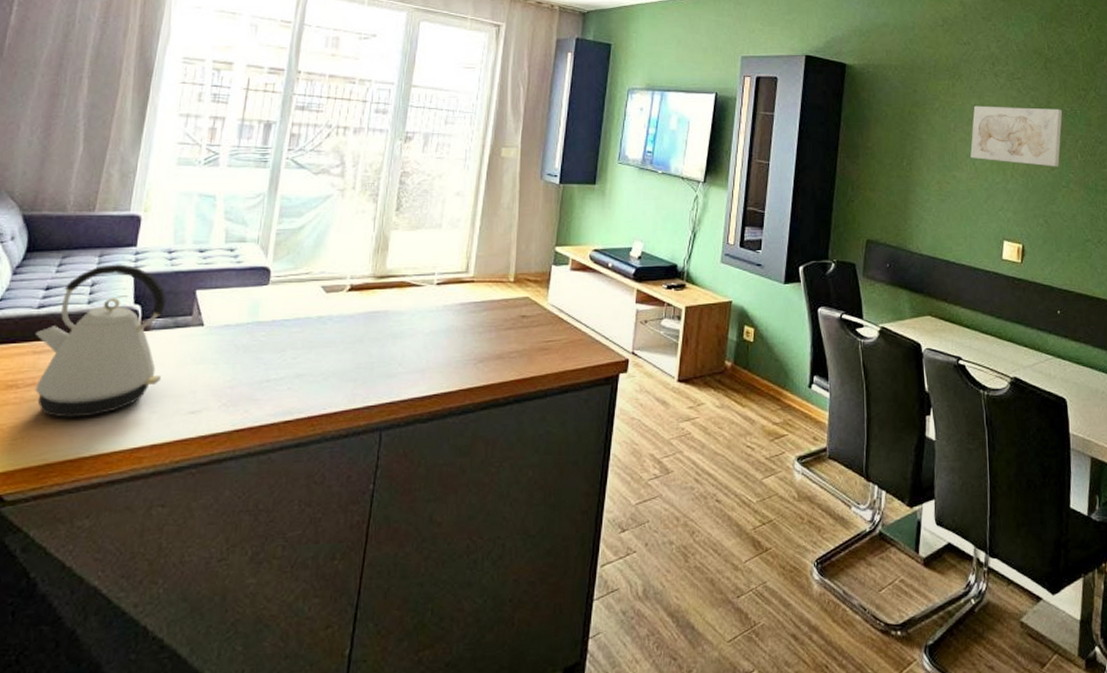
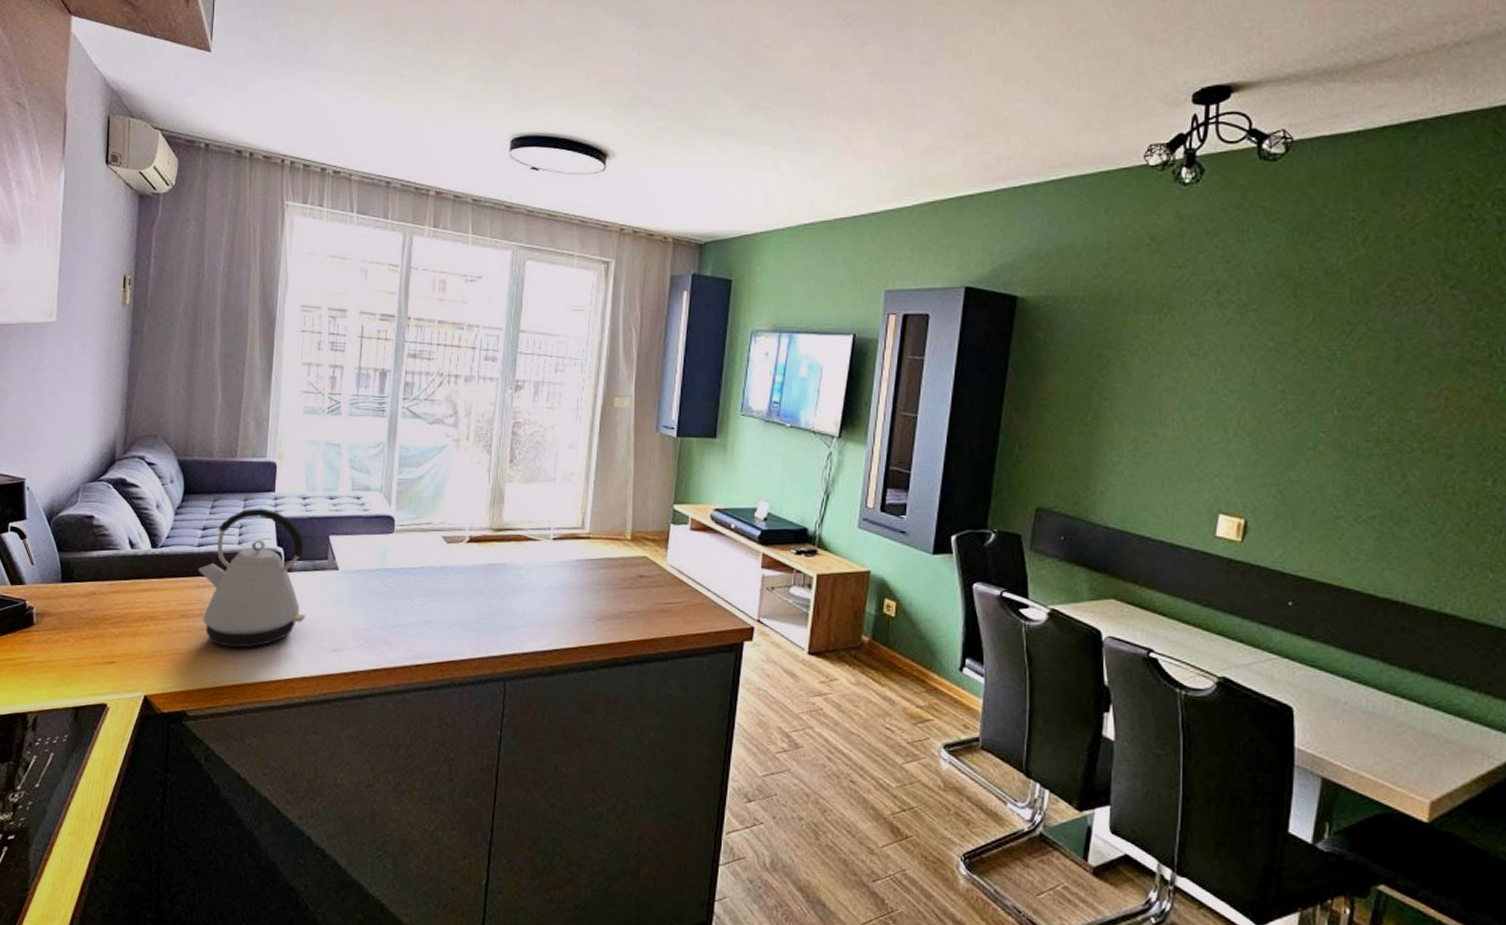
wall art: present [970,106,1063,167] -> none [1179,346,1315,424]

